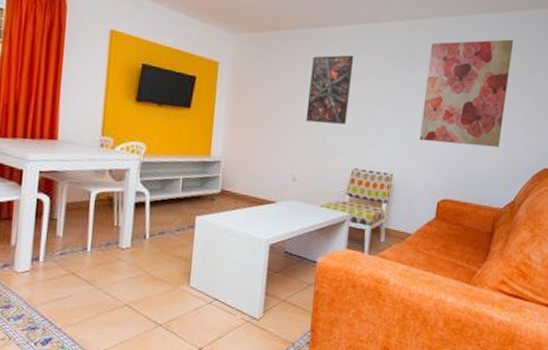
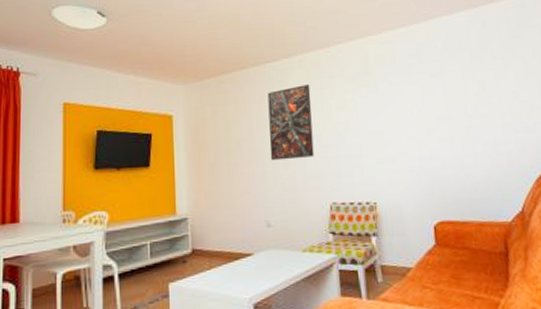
wall art: present [420,39,514,148] -> none [388,37,490,160]

